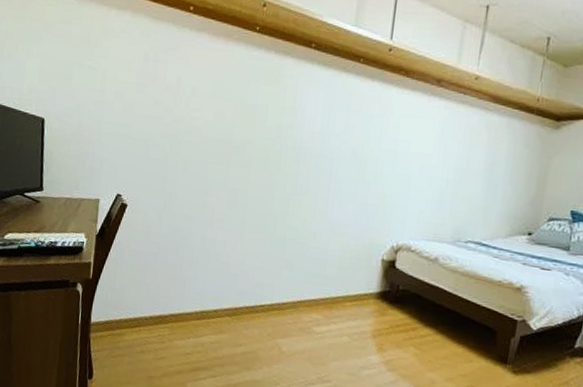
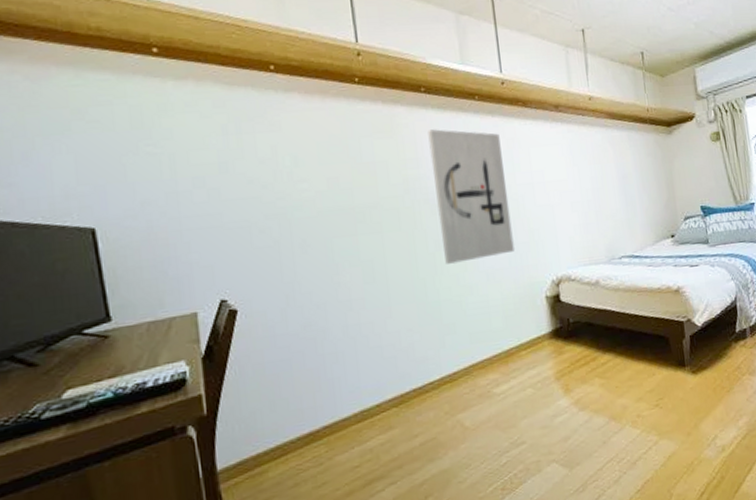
wall art: none [298,84,375,212] -> present [428,129,515,264]

